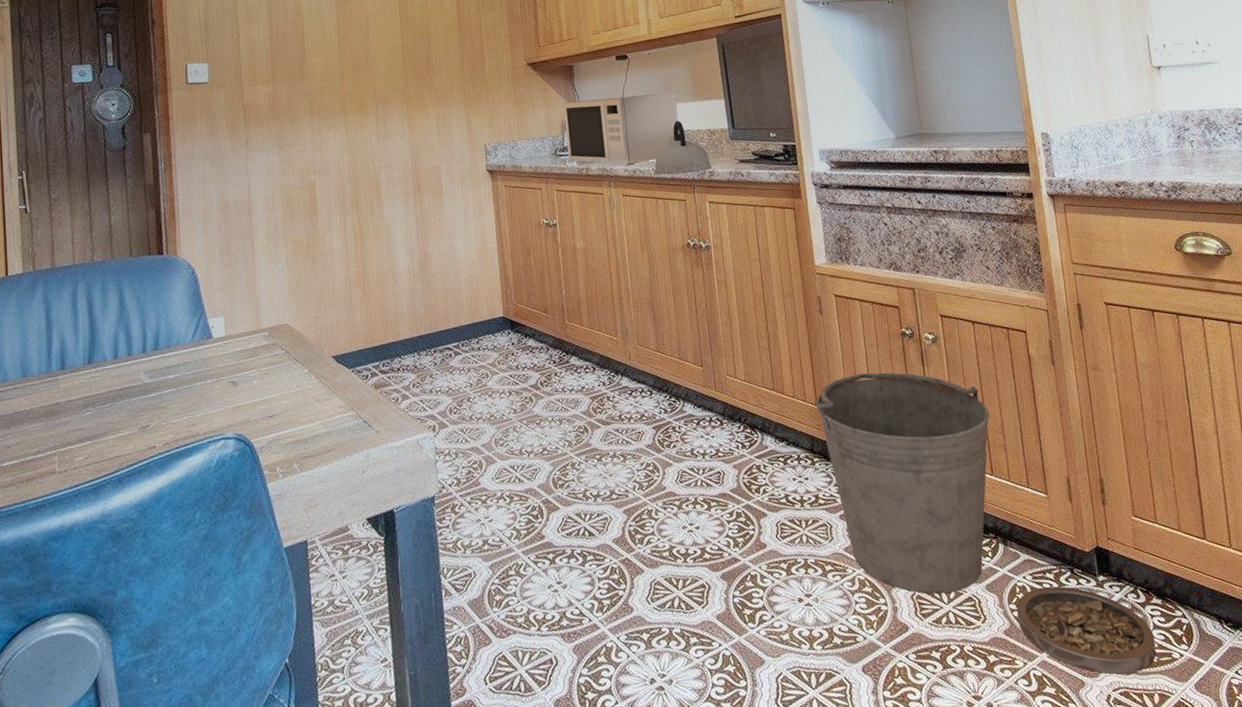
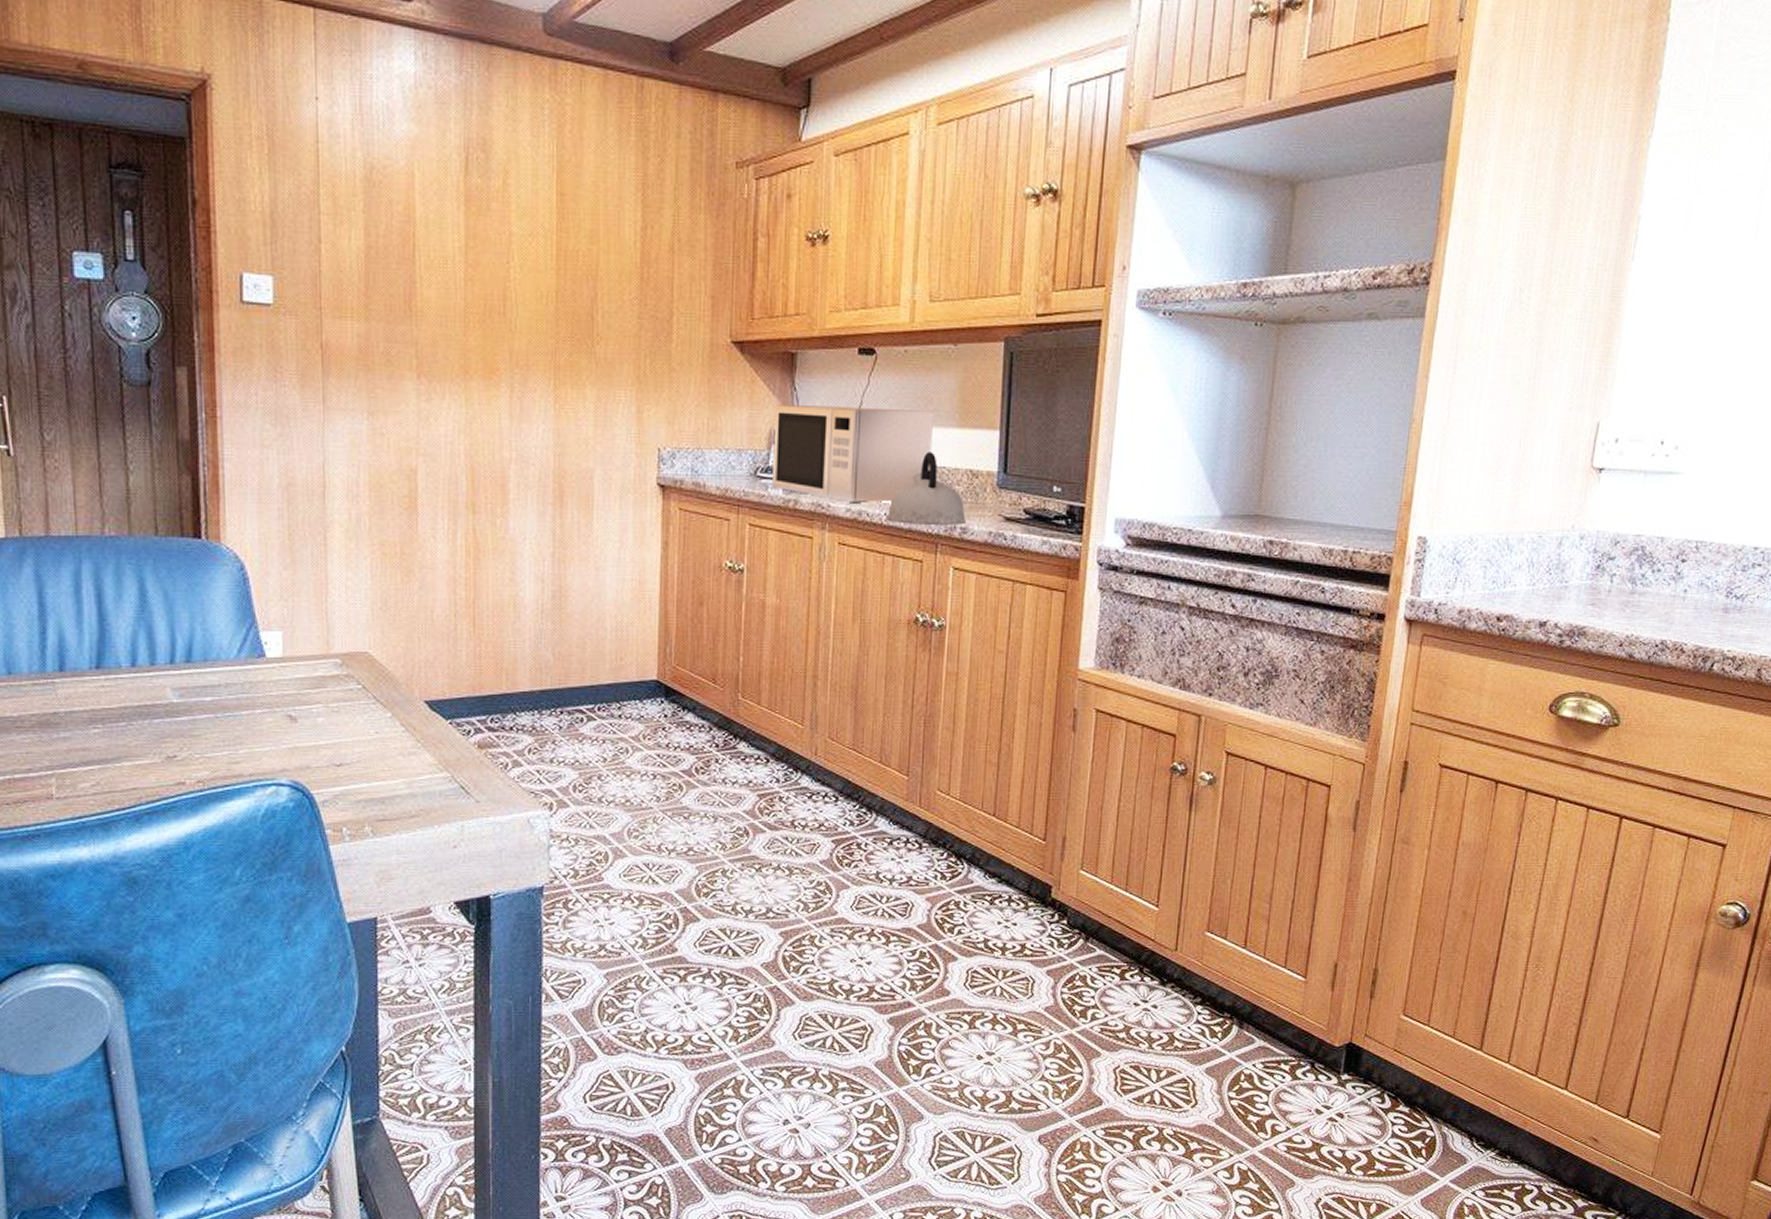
bucket: present [816,372,990,594] -> none [1045,809,1259,1070]
pet bowl: present [1016,586,1157,675] -> none [1234,1078,1390,1179]

